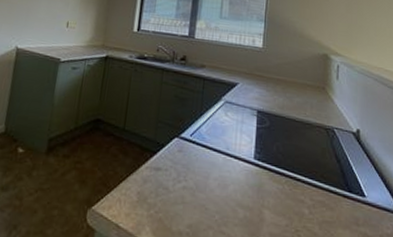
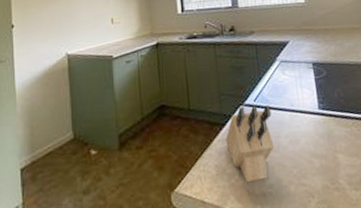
knife block: none [153,138,206,218] -> present [225,105,275,182]

